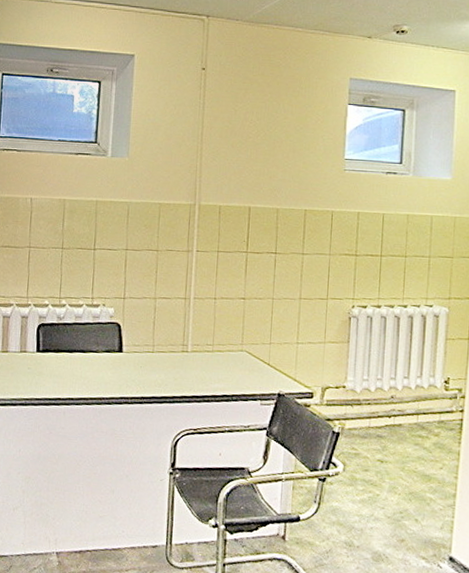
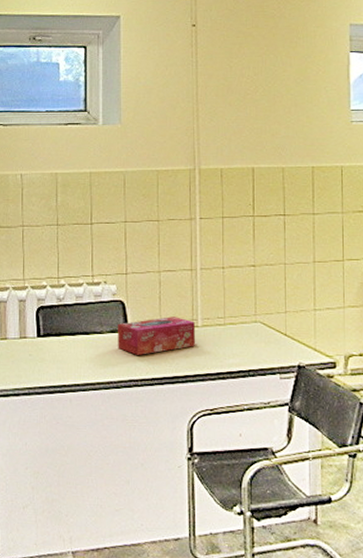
tissue box: none [111,341,185,375] -> present [118,316,195,355]

